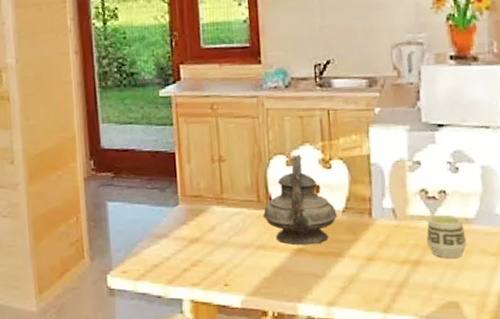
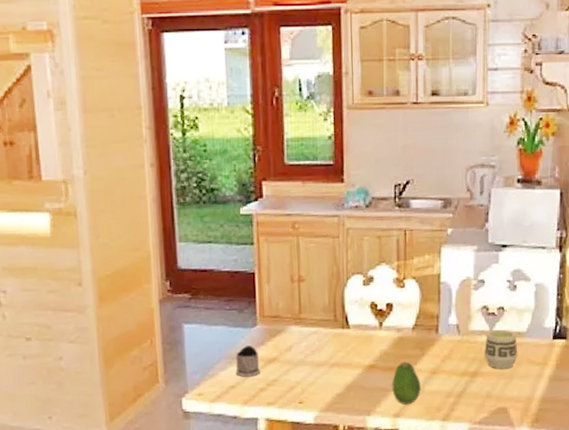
tea glass holder: none [159,225,183,256] -> present [236,345,260,377]
teapot: present [263,154,338,245] -> none [339,274,408,362]
fruit: none [323,246,356,292] -> present [392,362,421,404]

